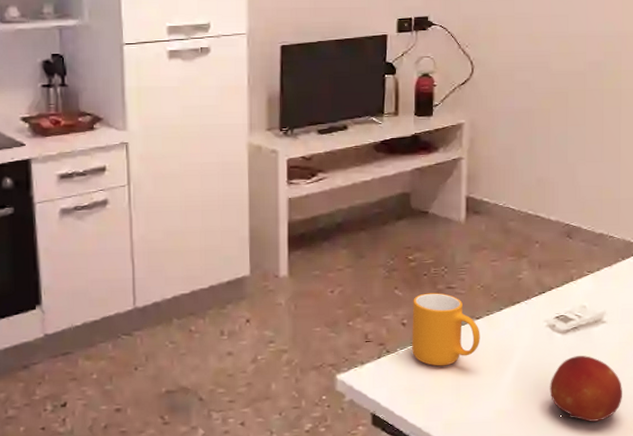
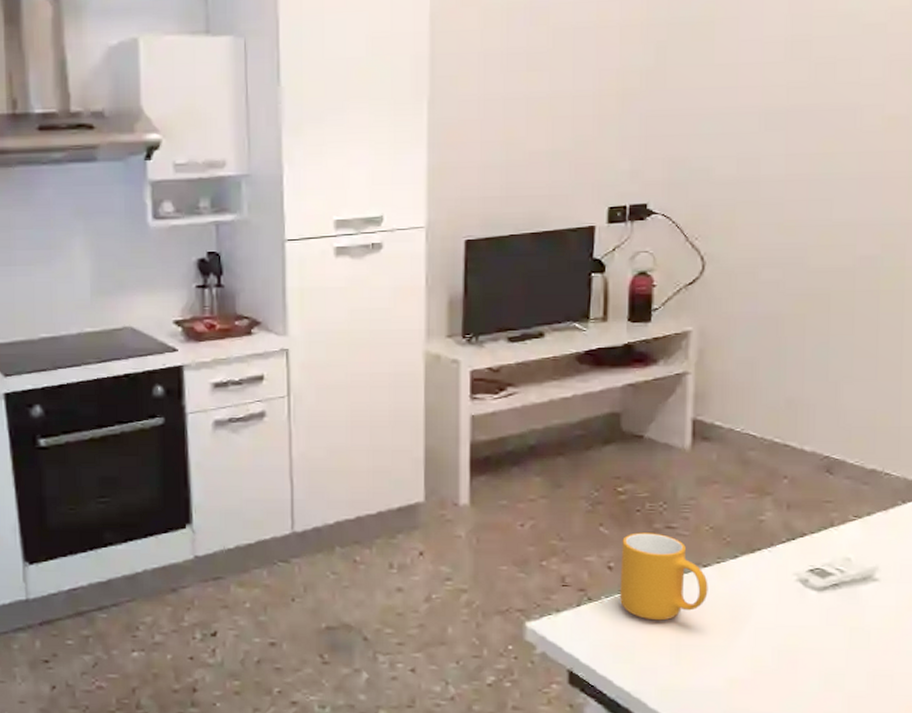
fruit: present [550,355,622,423] -> none [799,619,900,704]

